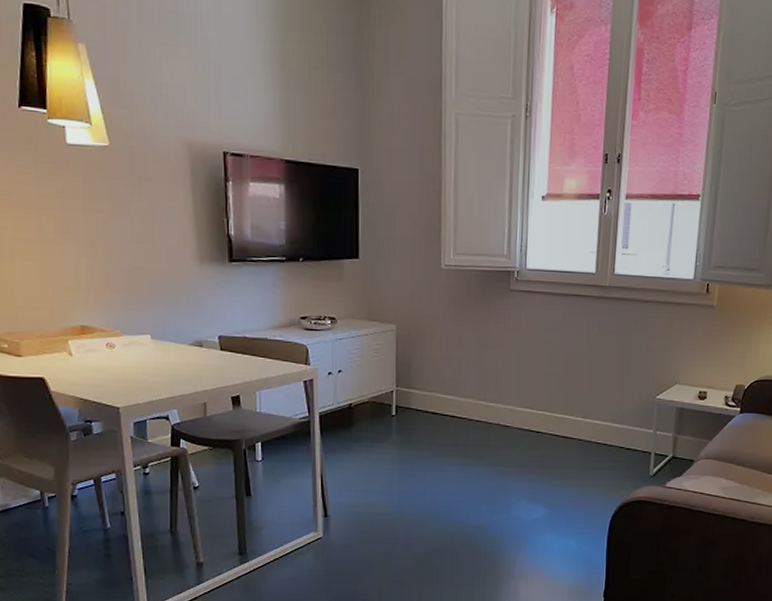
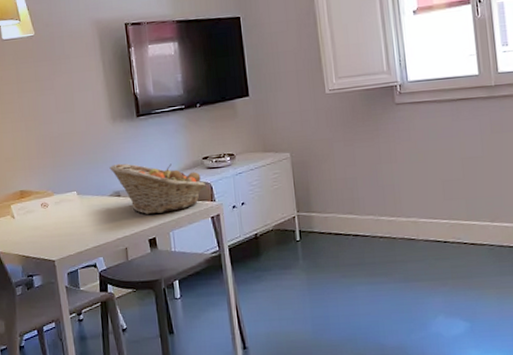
fruit basket: none [192,310,302,371] -> present [109,163,206,214]

